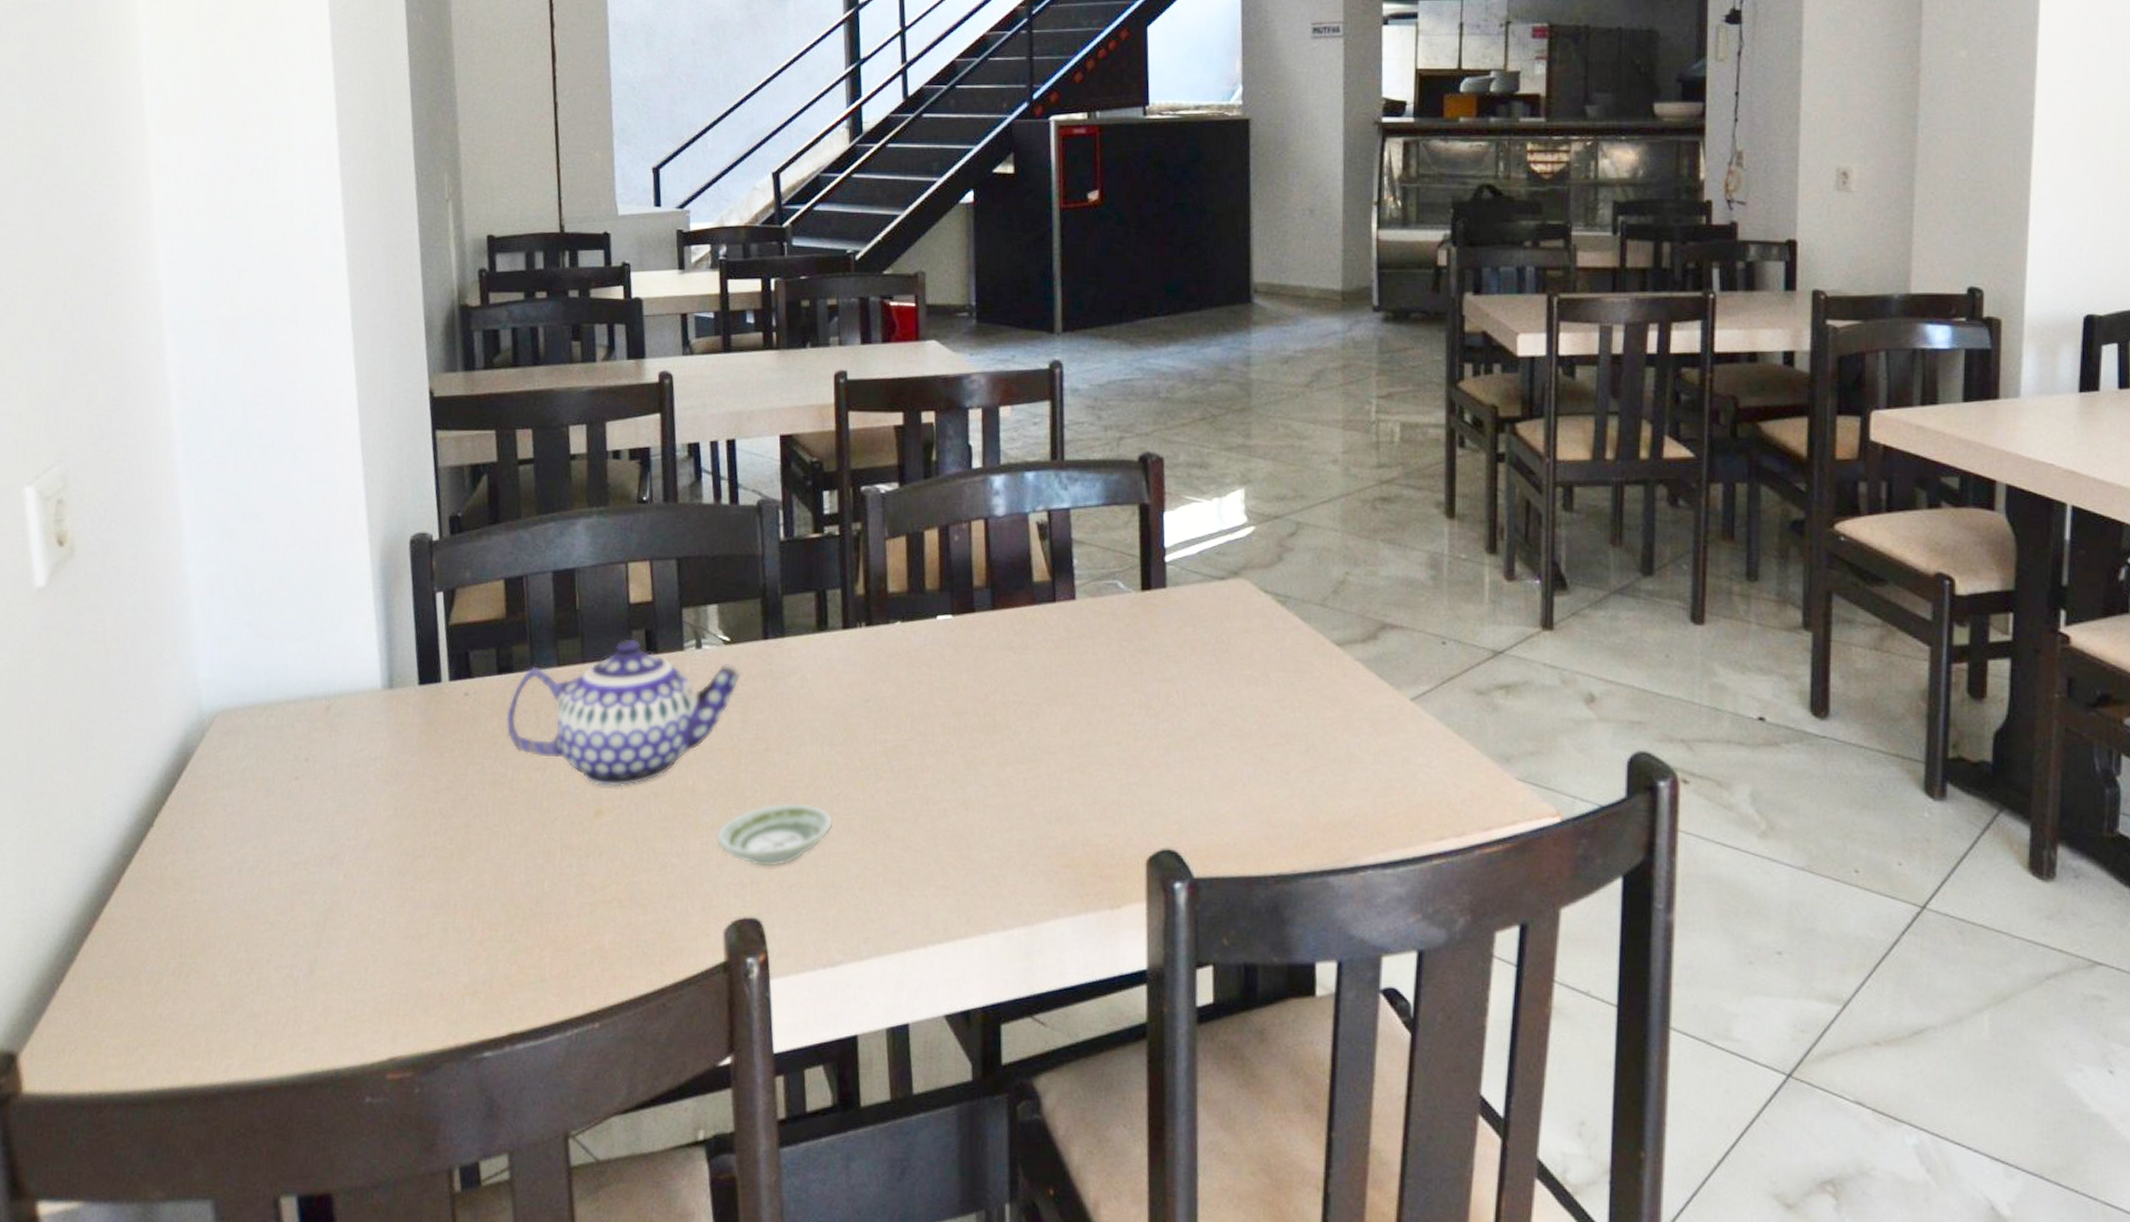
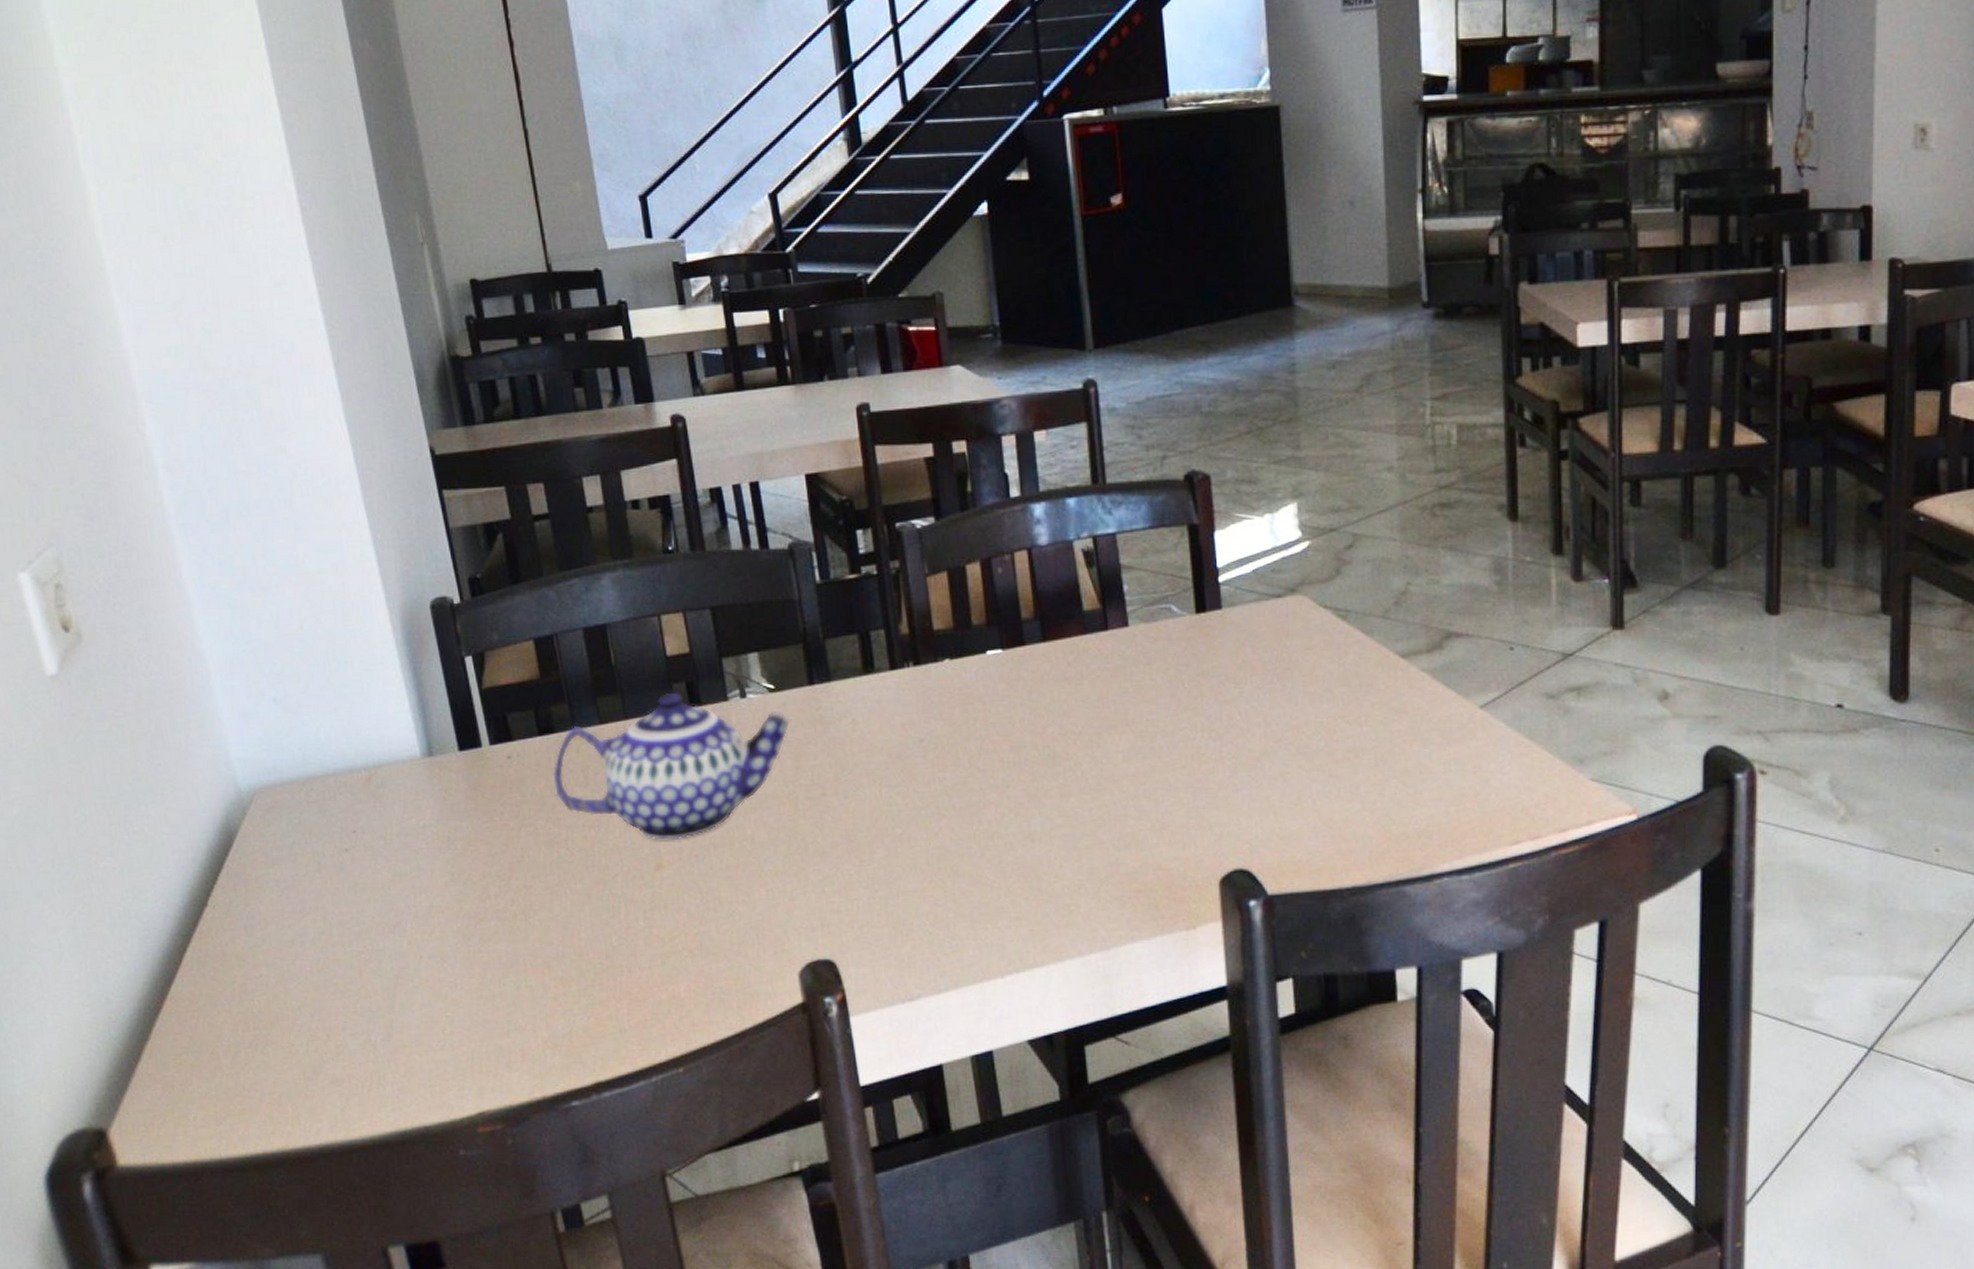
saucer: present [717,802,834,867] -> none [782,845,899,909]

